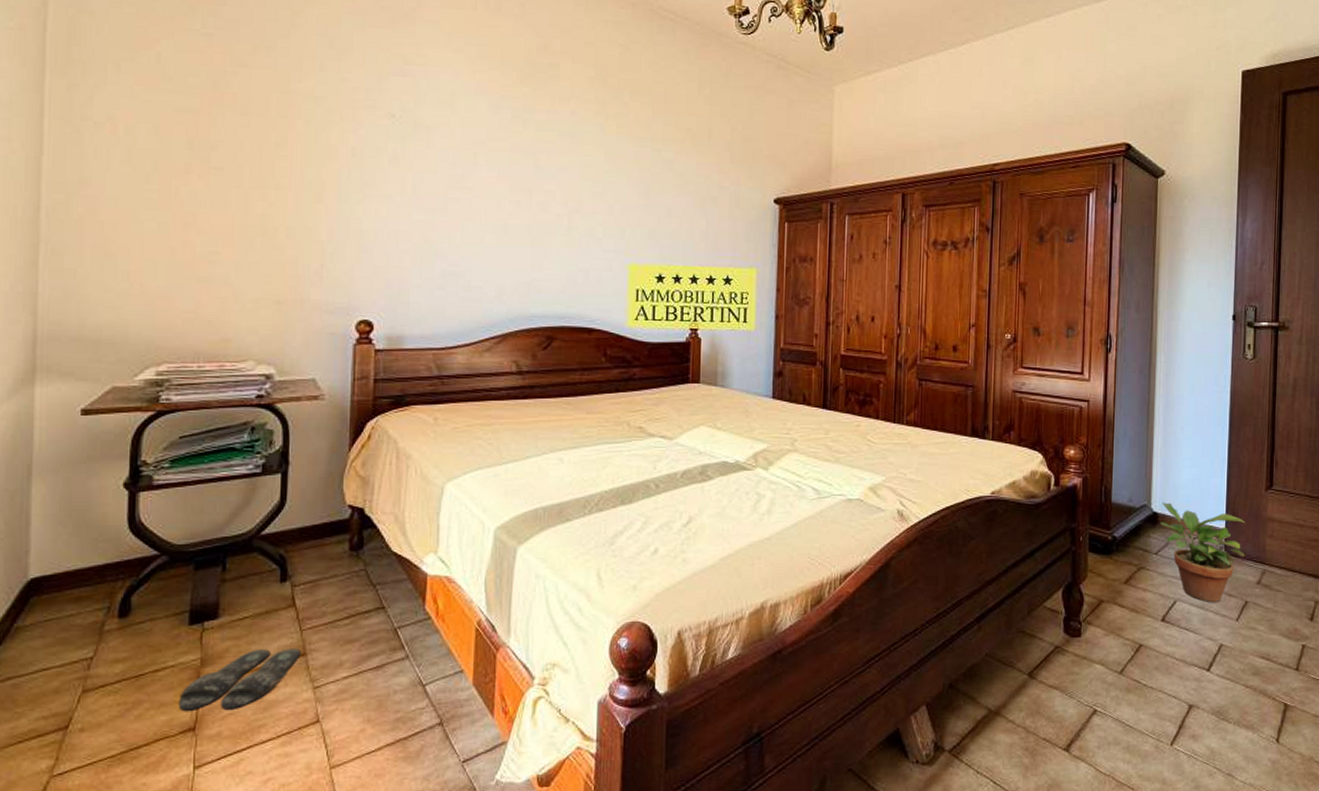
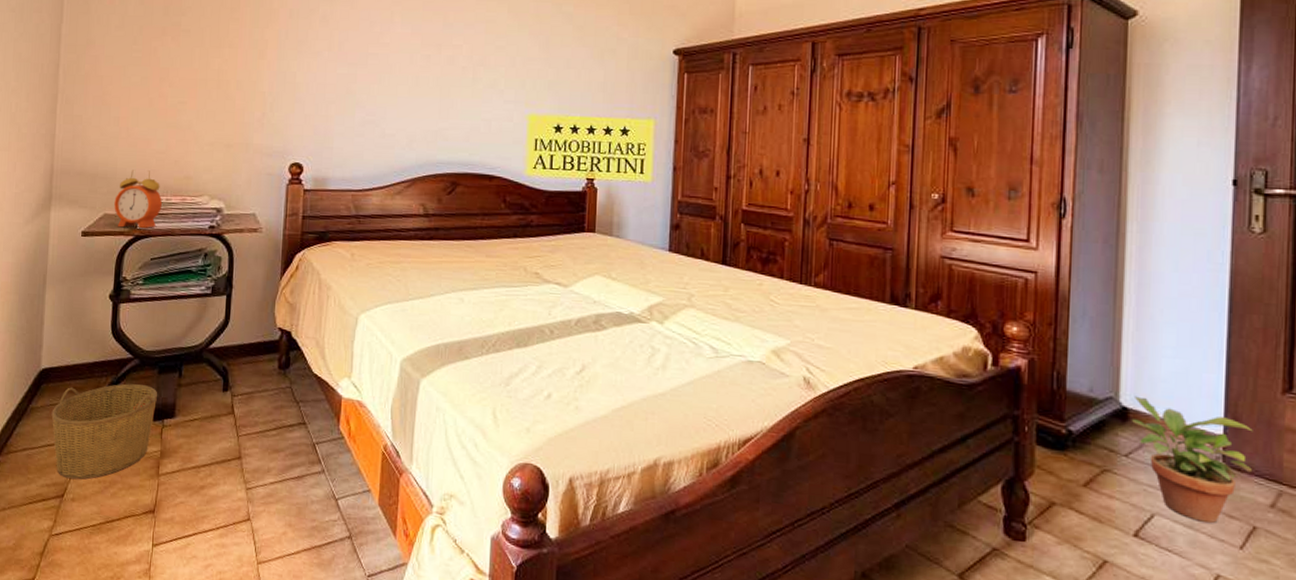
basket: none [46,585,195,705] -> present [51,383,158,479]
alarm clock: none [126,333,192,402] -> present [114,169,162,228]
slippers: present [178,648,301,711] -> none [143,448,237,499]

